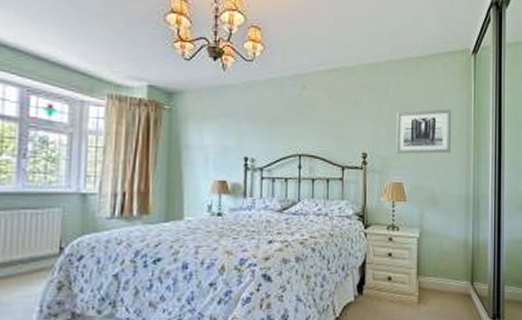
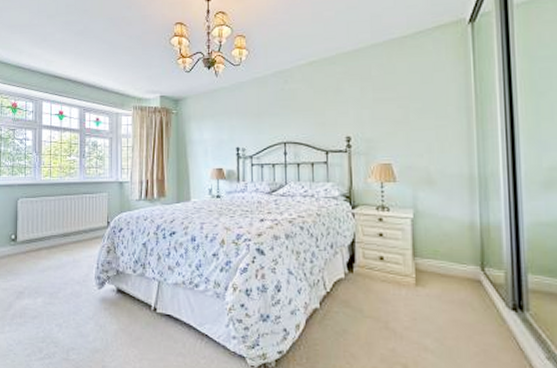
wall art: present [395,109,452,154] -> none [380,85,448,135]

